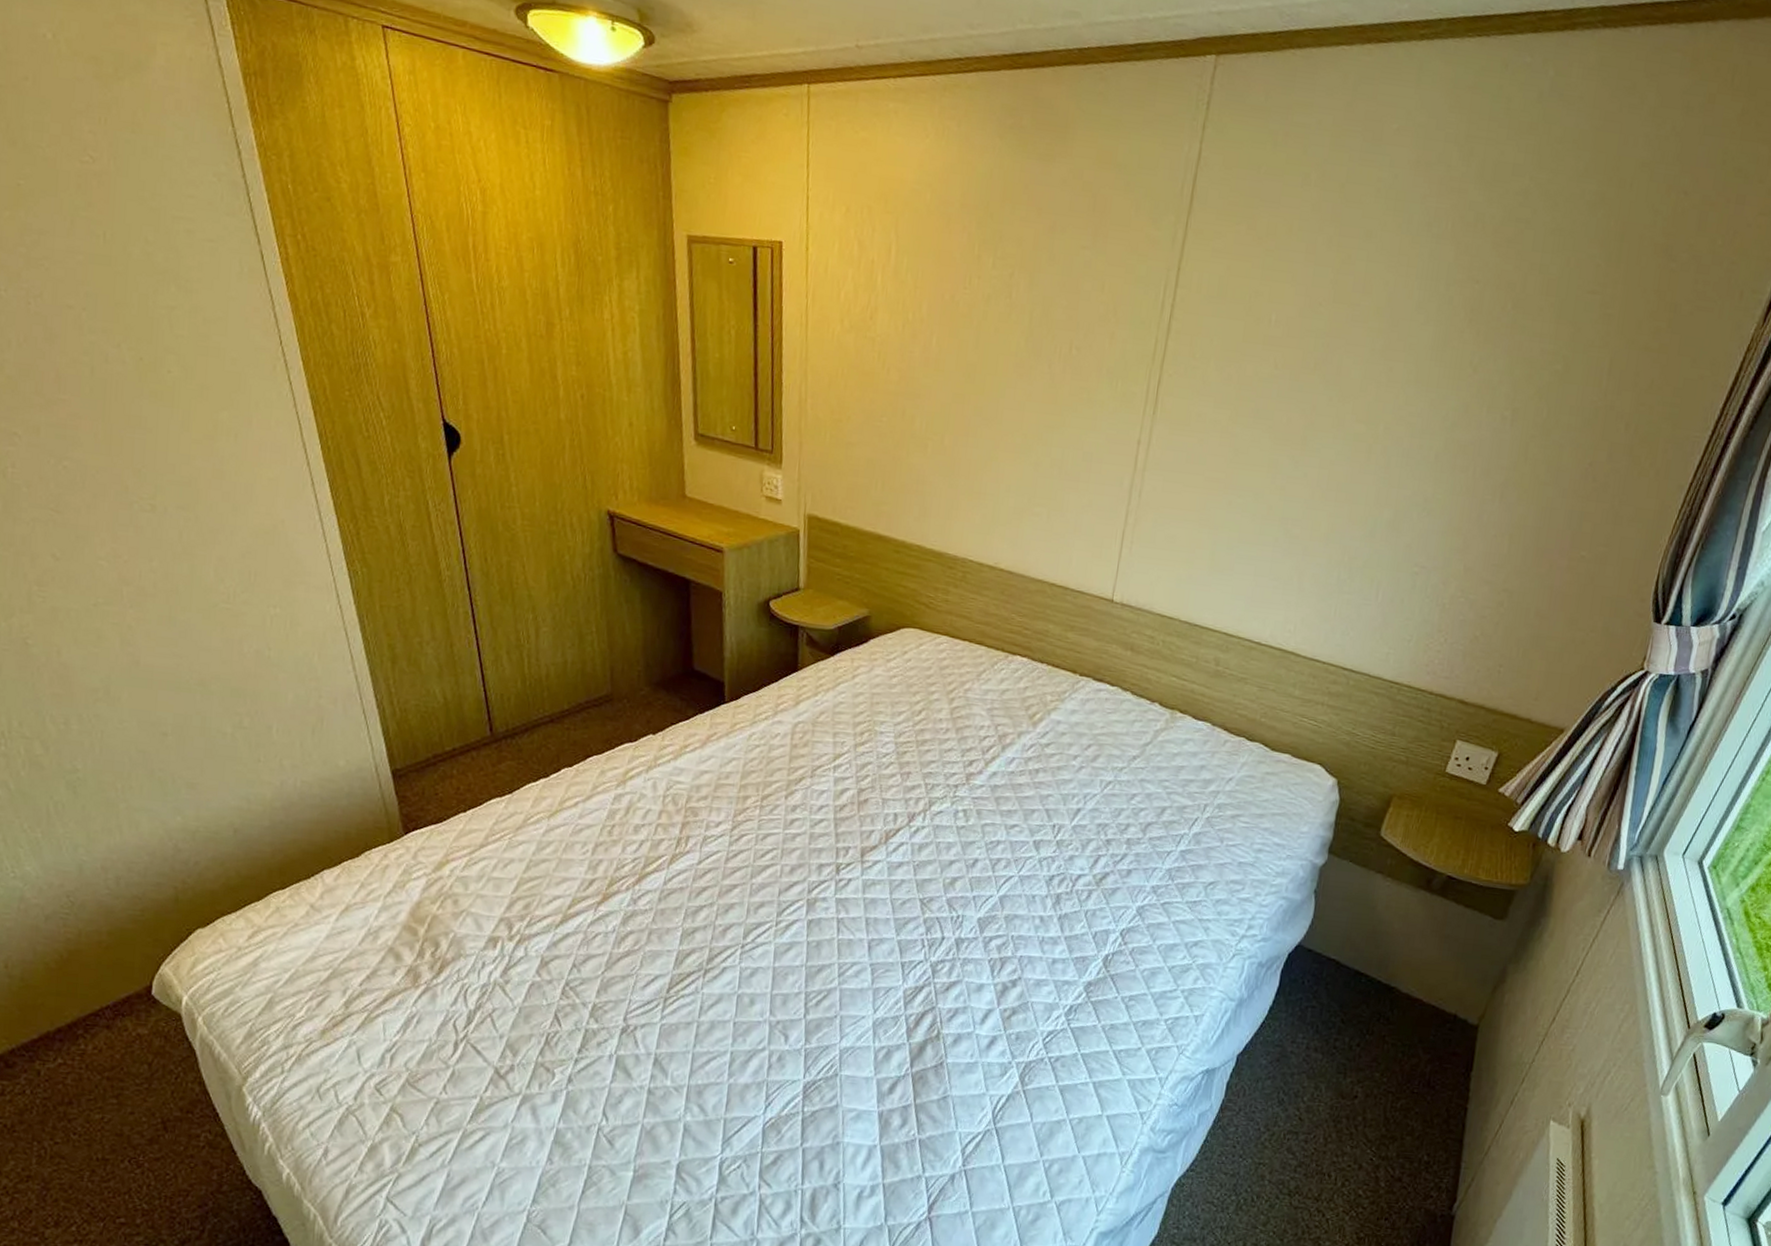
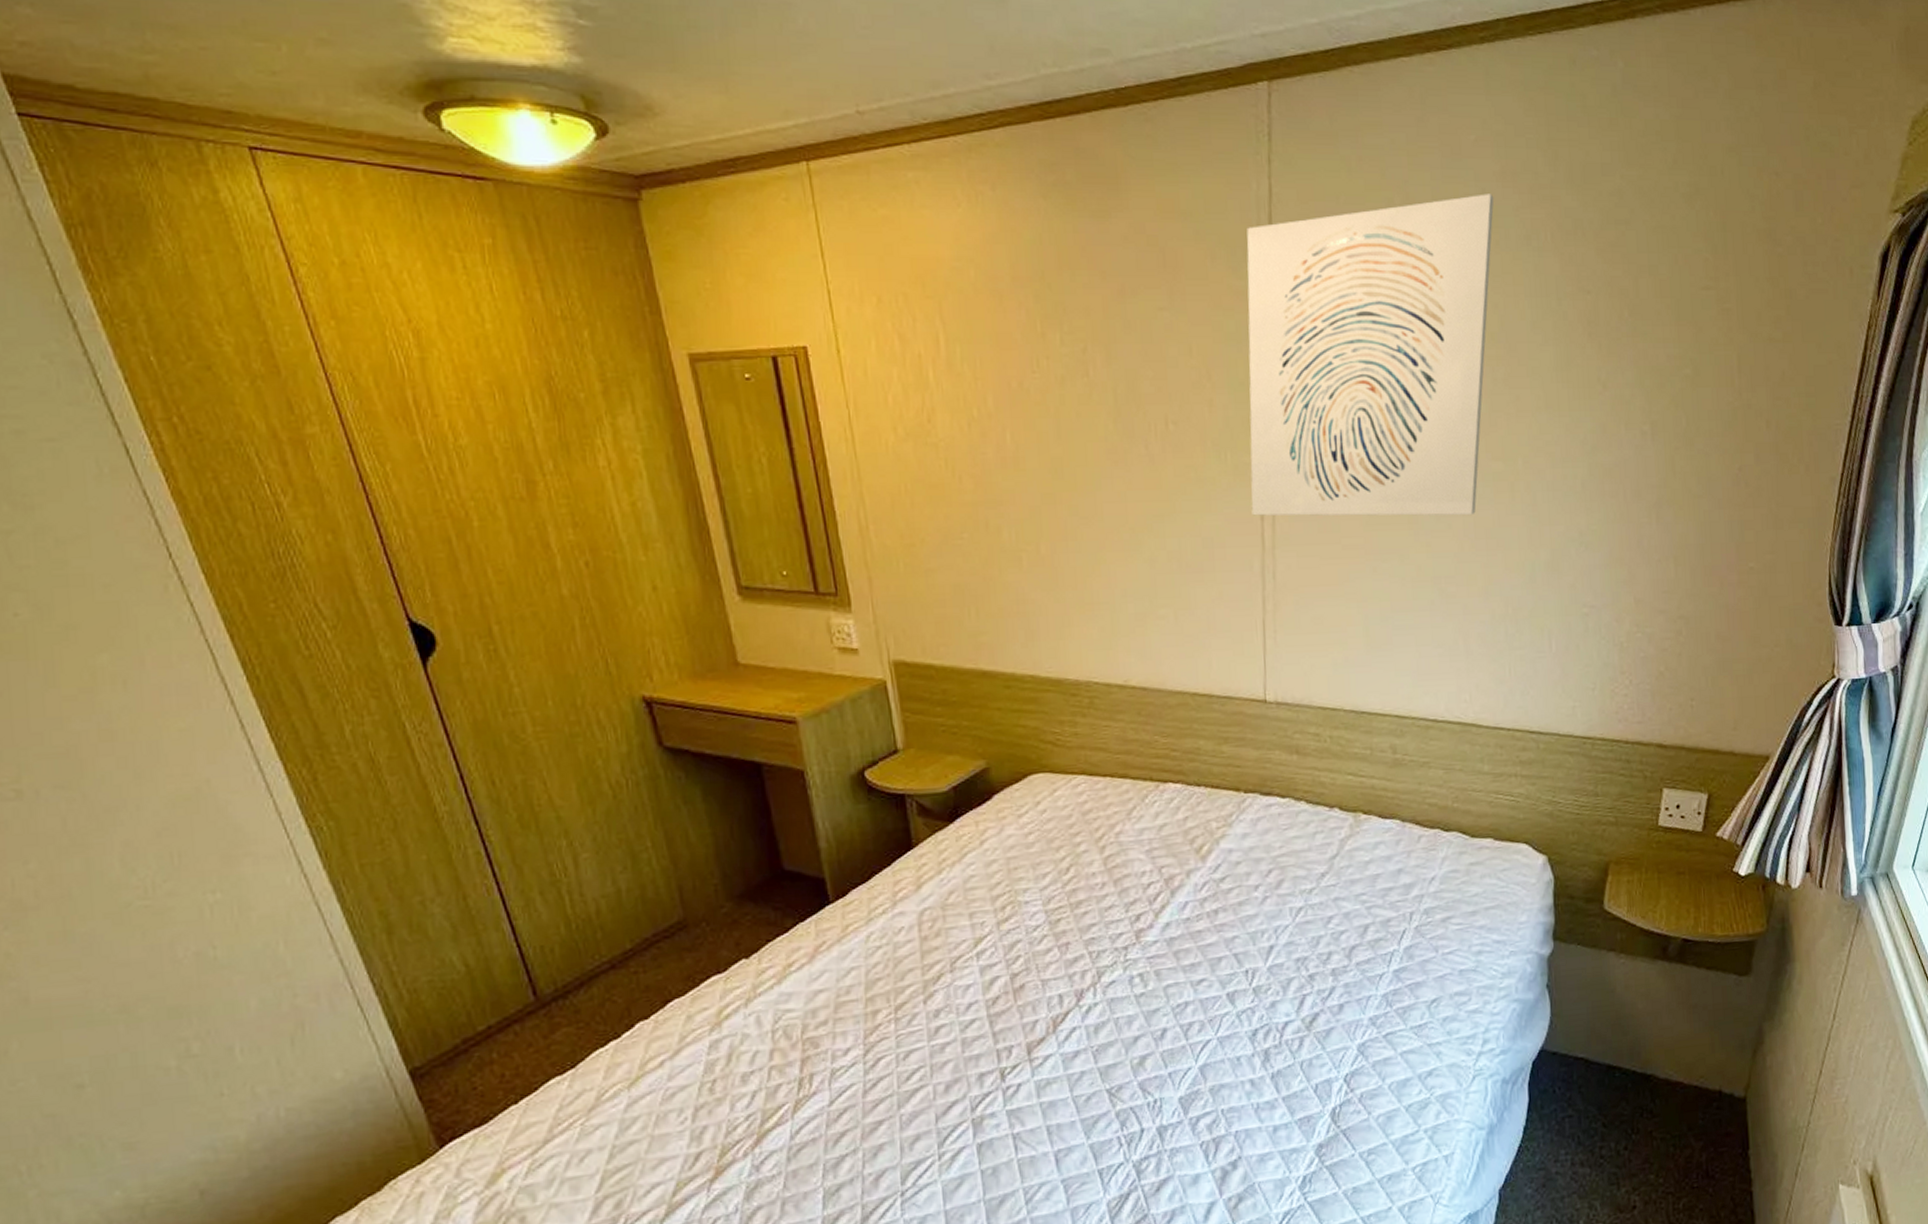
wall art: none [1130,179,1405,469] -> present [1246,194,1494,516]

